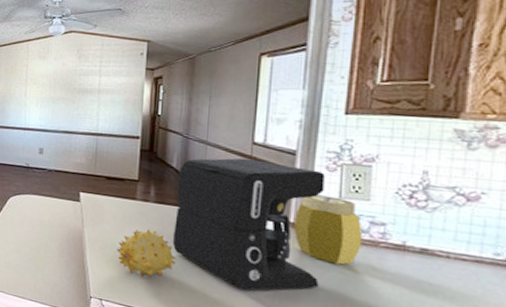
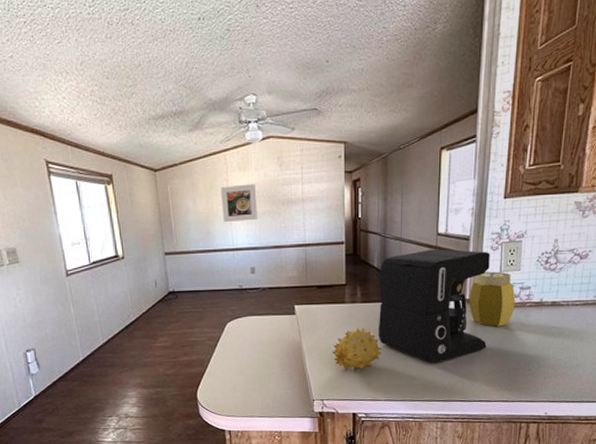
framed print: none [18,71,54,105] -> present [220,184,257,223]

